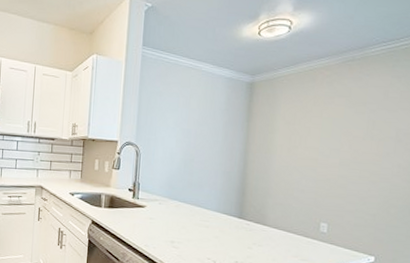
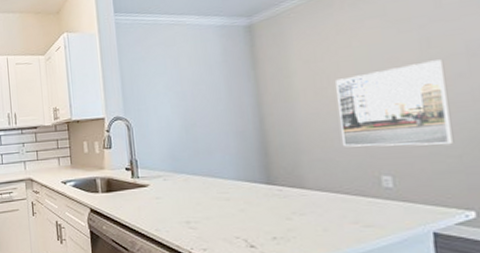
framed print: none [300,139,379,206] -> present [336,60,452,147]

